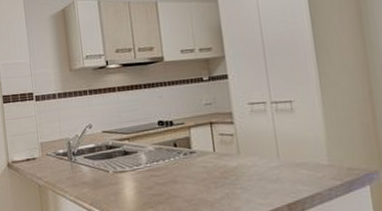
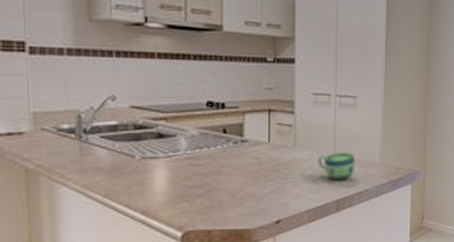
cup: none [261,156,302,184] -> present [317,153,356,180]

